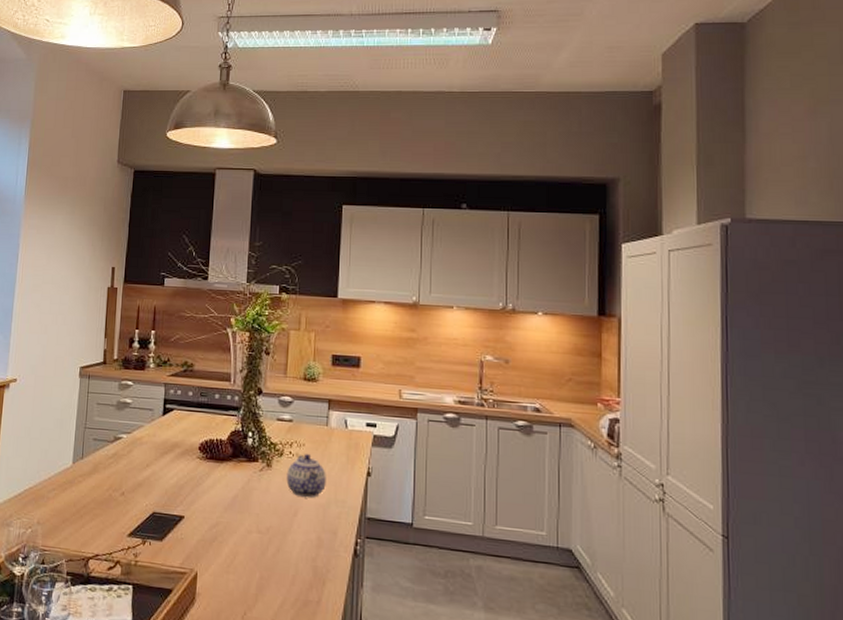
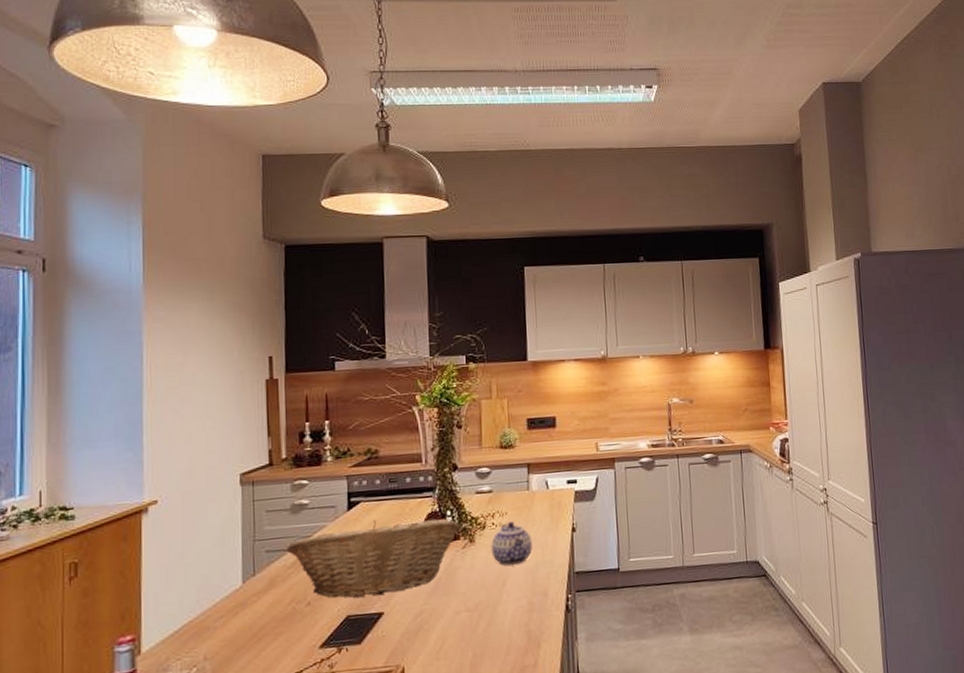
fruit basket: none [110,429,259,500] -> present [287,519,460,598]

